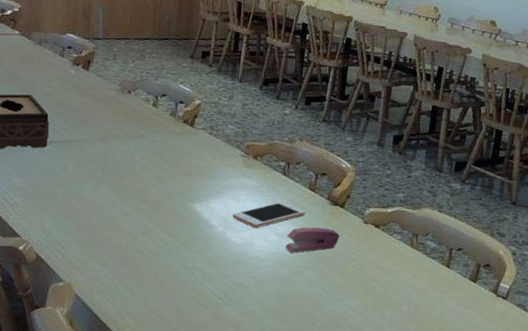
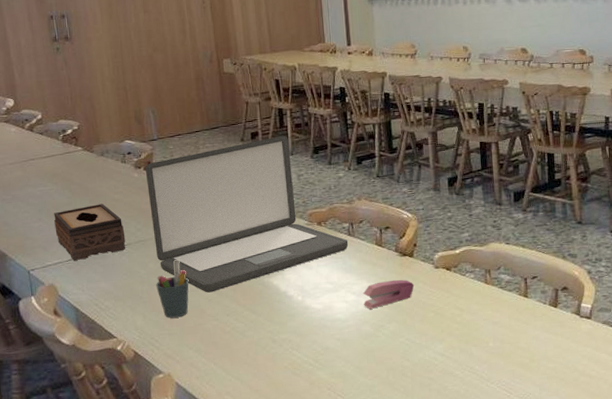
pen holder: none [72,167,109,227] -> present [156,260,189,318]
laptop: none [79,60,282,208] -> present [145,135,349,293]
cell phone: present [232,201,306,228] -> none [308,261,377,291]

